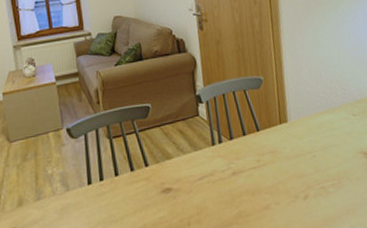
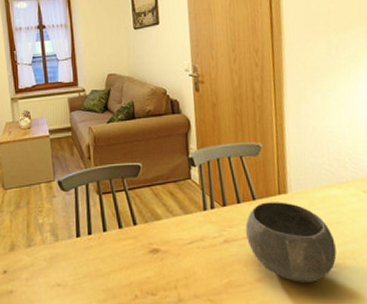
bowl: none [251,130,333,206] -> present [245,202,337,282]

